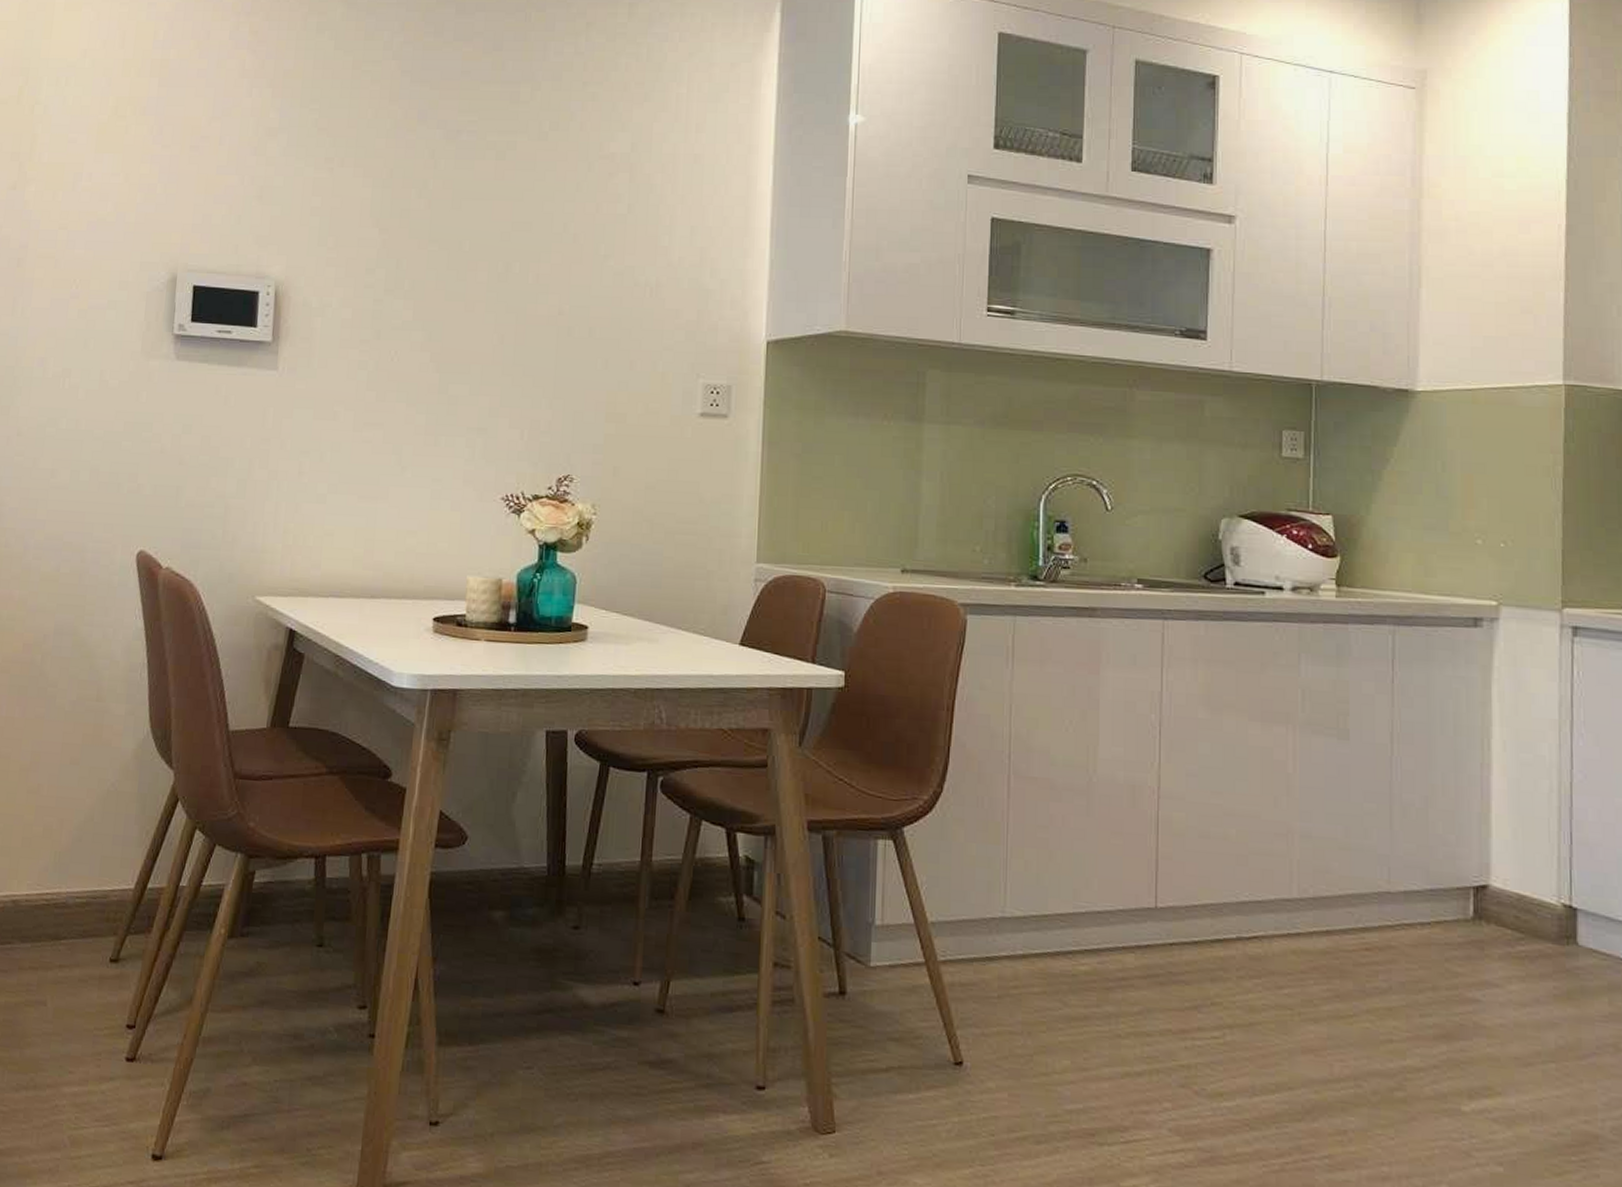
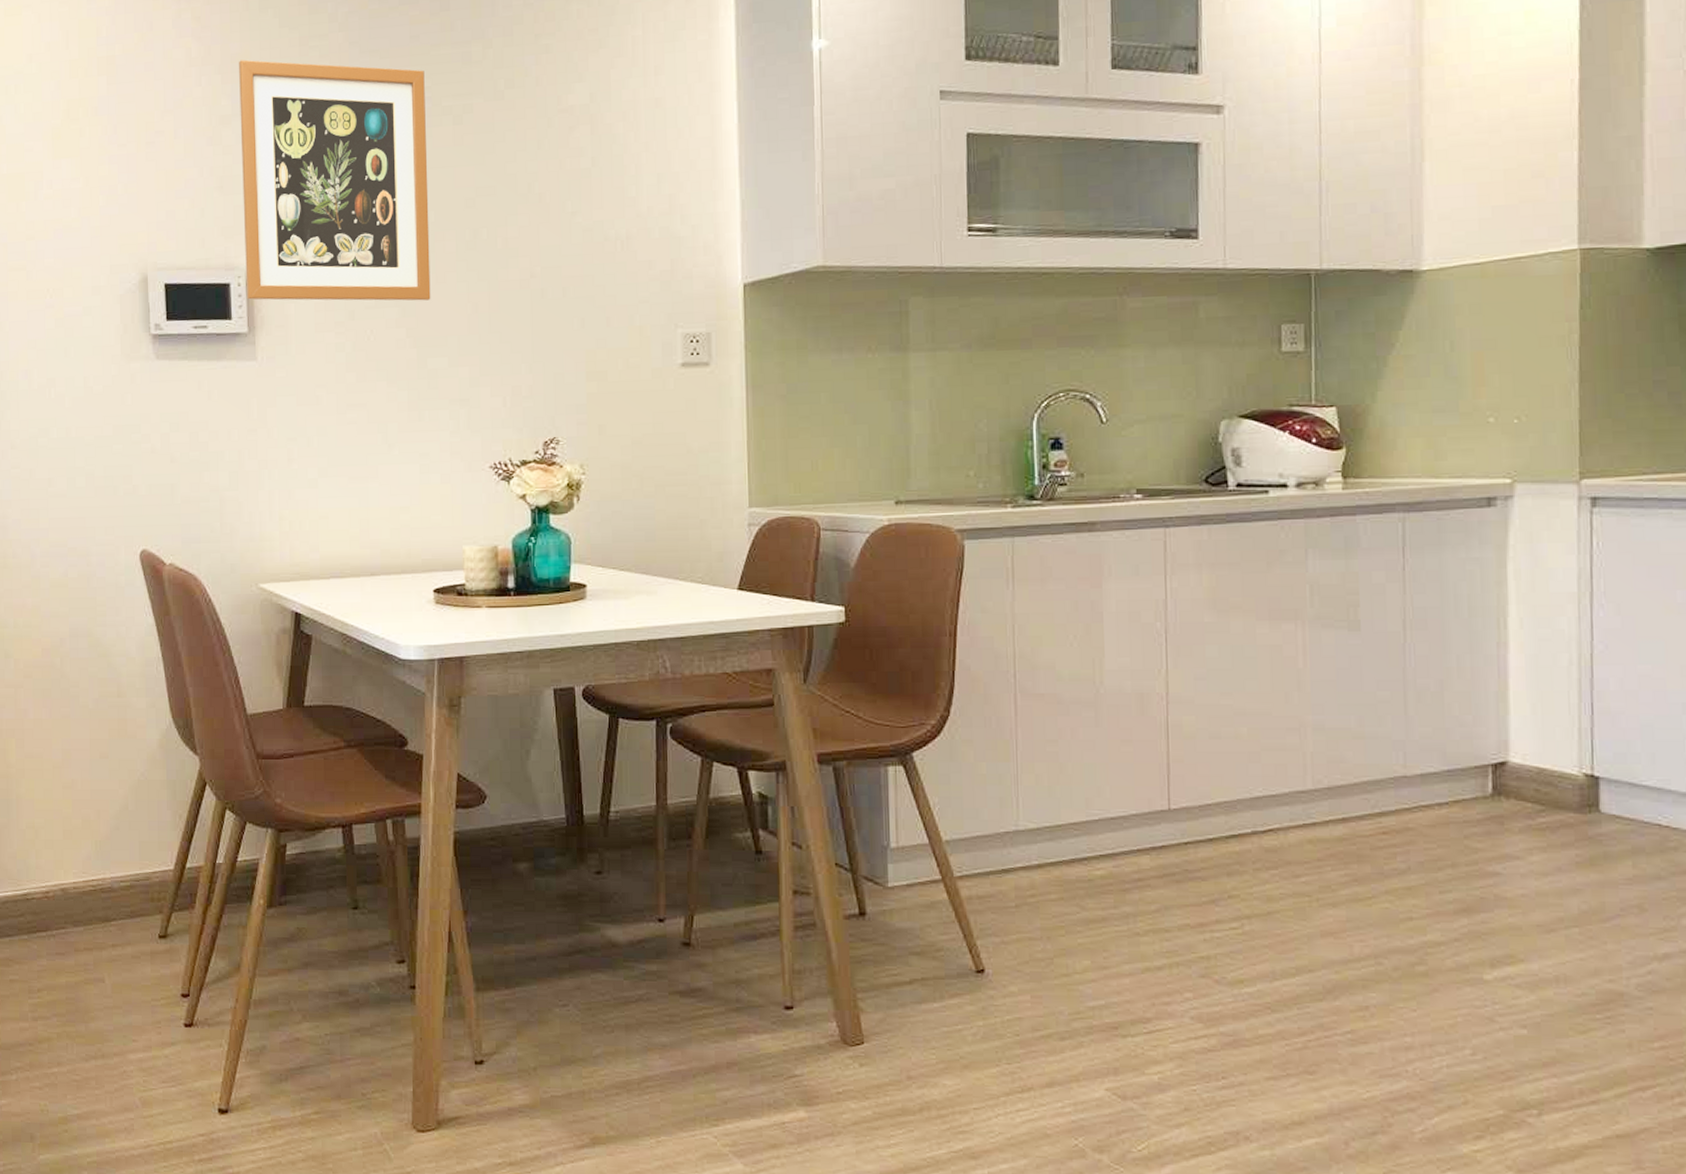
wall art: none [274,76,472,327] -> present [239,59,431,301]

